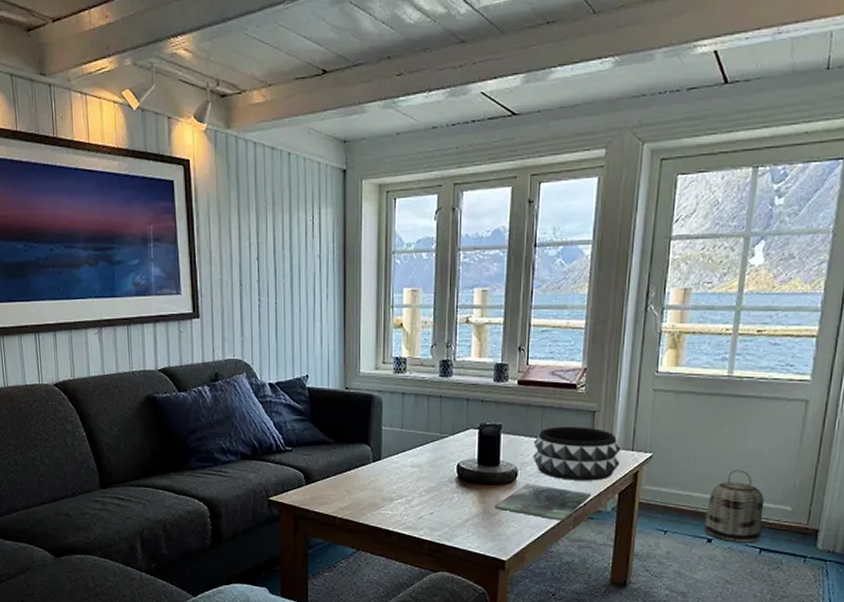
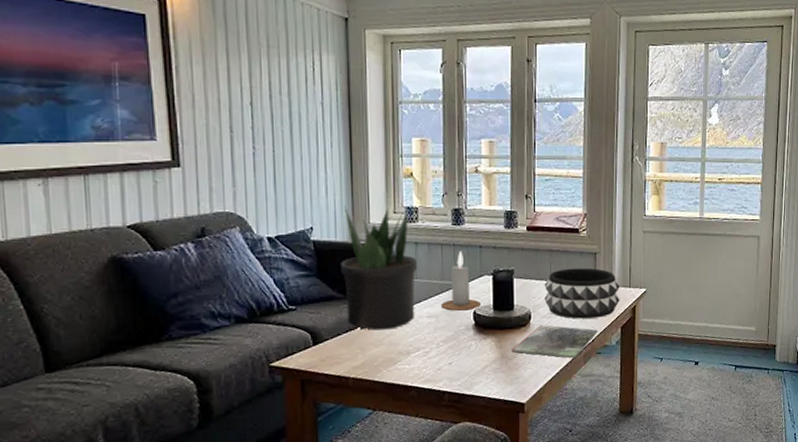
planter: none [332,355,404,476] -> present [341,206,418,331]
candle: none [425,403,465,463] -> present [441,251,480,311]
basket: present [704,470,765,543] -> none [691,298,735,363]

